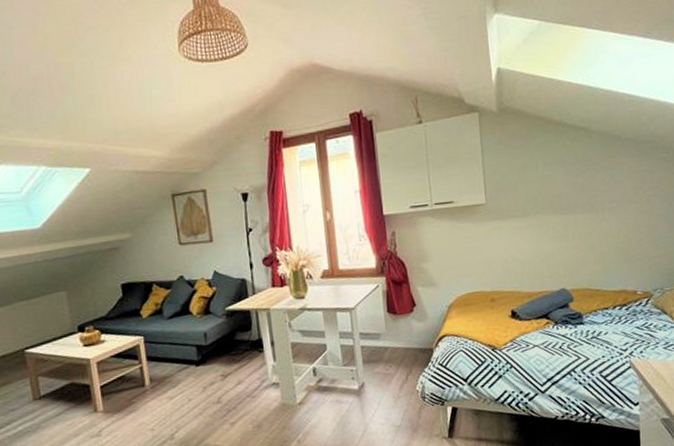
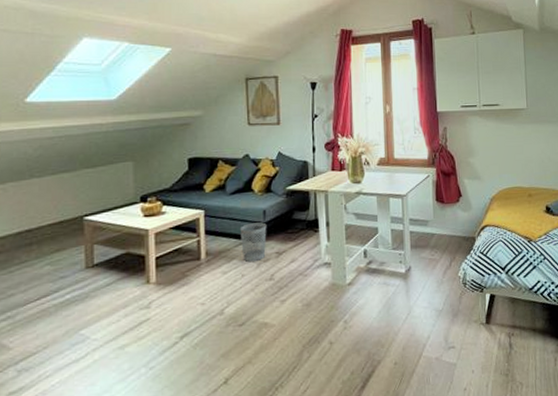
wastebasket: none [181,345,211,387] -> present [239,222,267,263]

